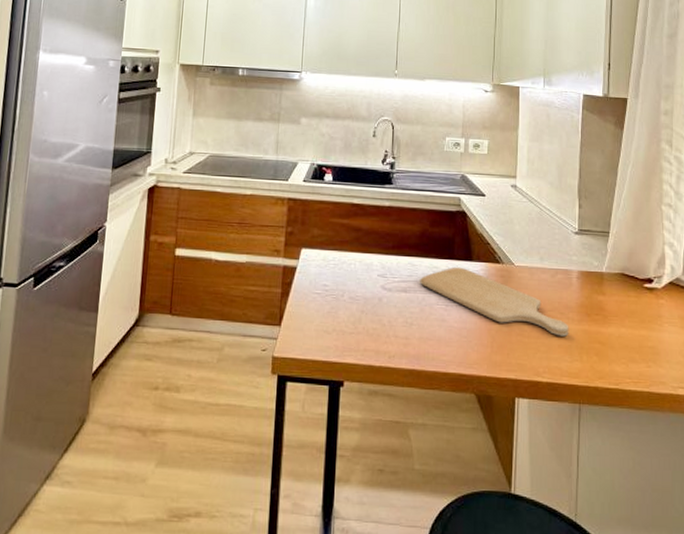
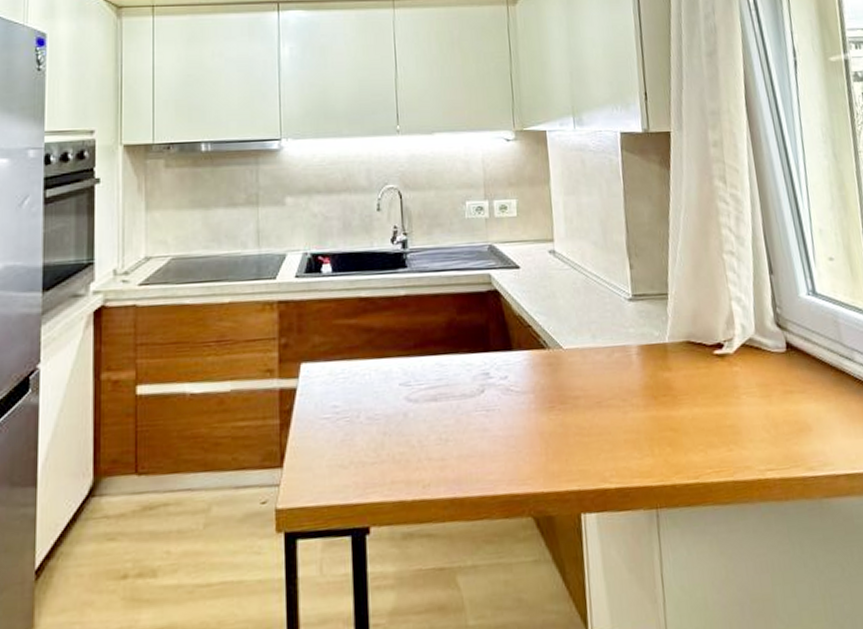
chopping board: present [420,267,569,337] -> none [452,359,635,429]

